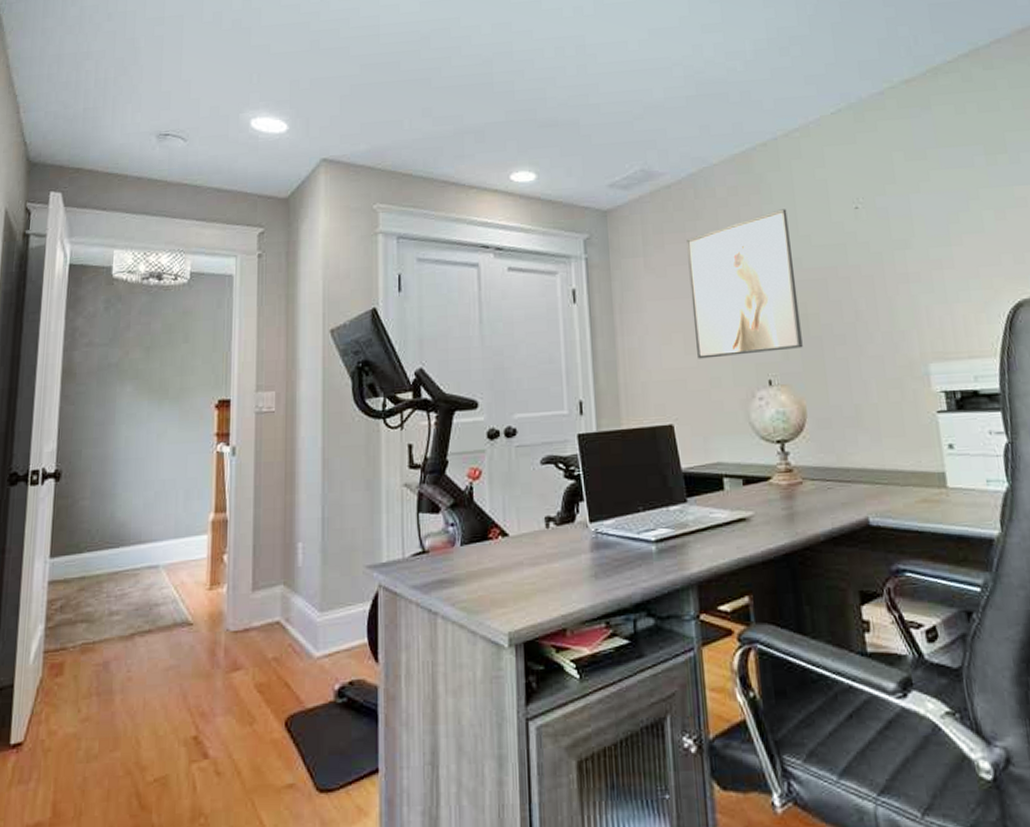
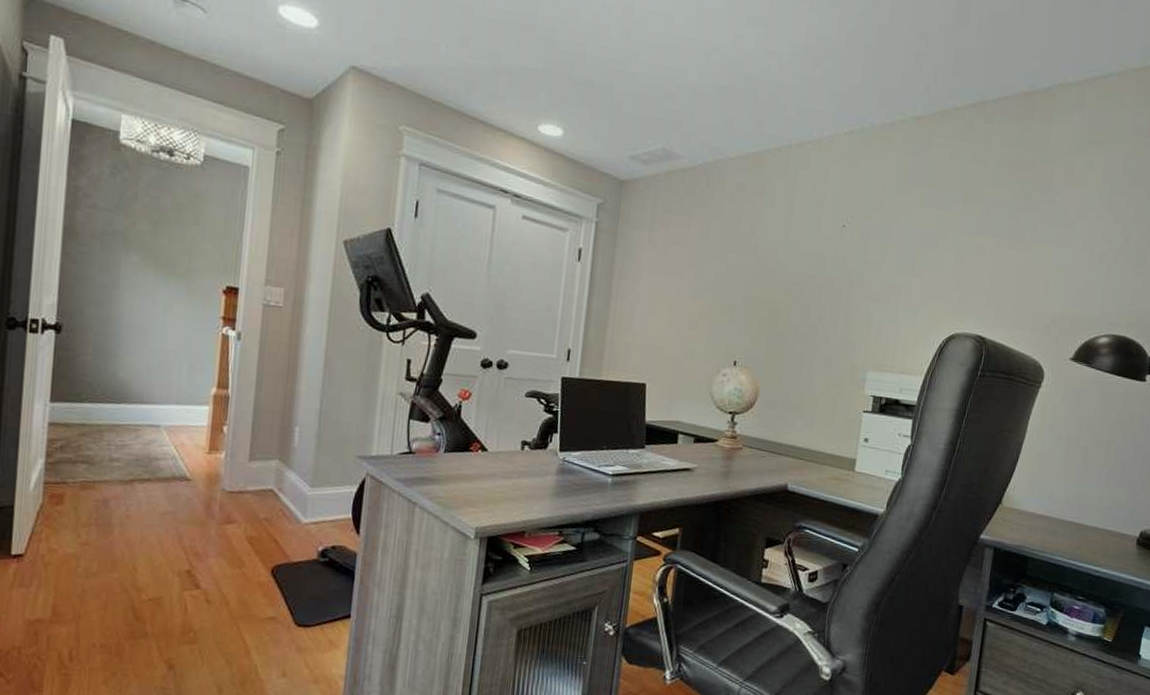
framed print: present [686,209,803,359] -> none [678,213,784,339]

